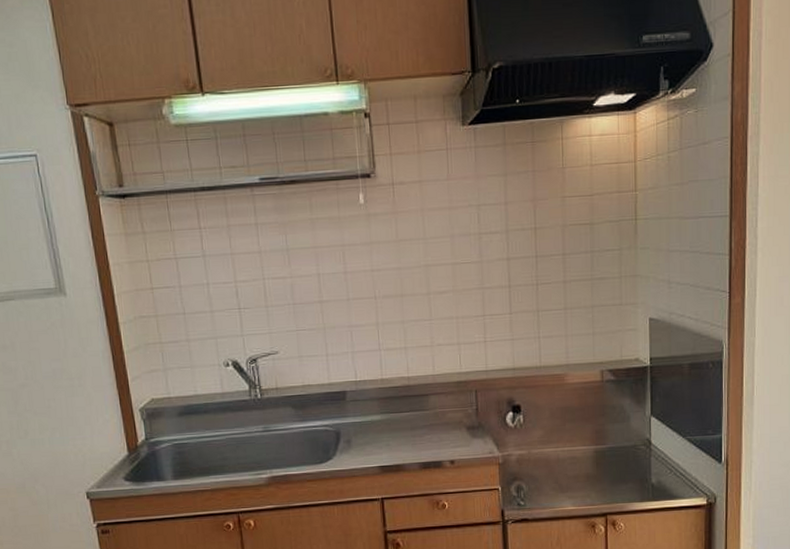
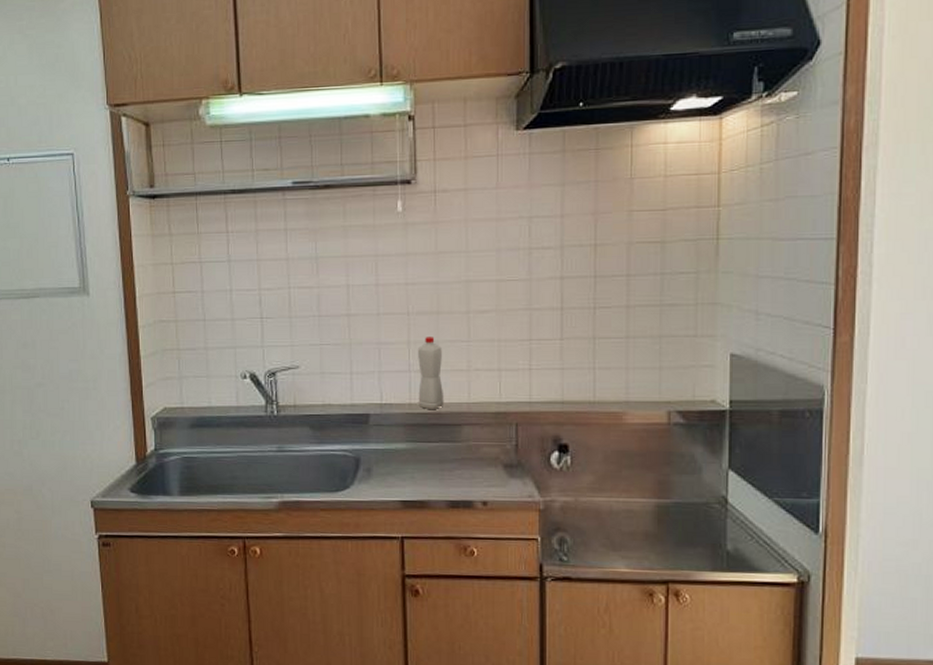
bottle: none [386,317,412,384] -> present [418,337,444,410]

